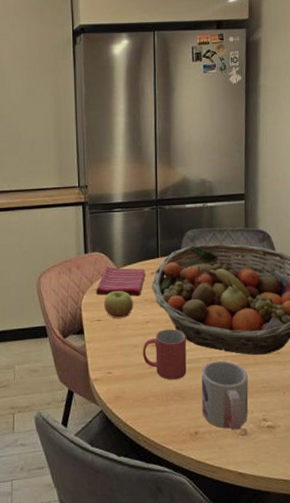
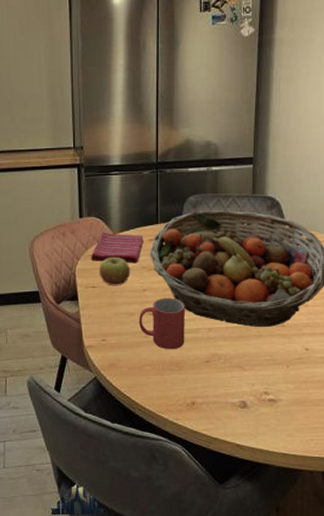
mug: present [201,361,249,430] -> none [199,332,250,402]

